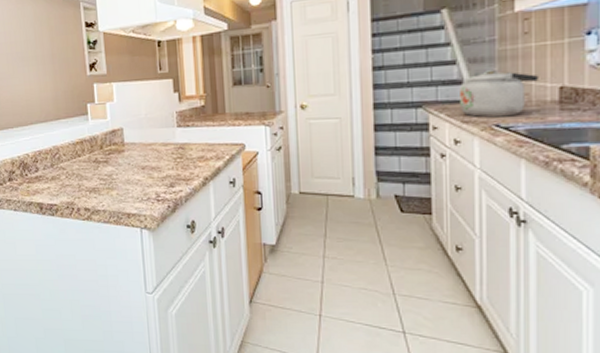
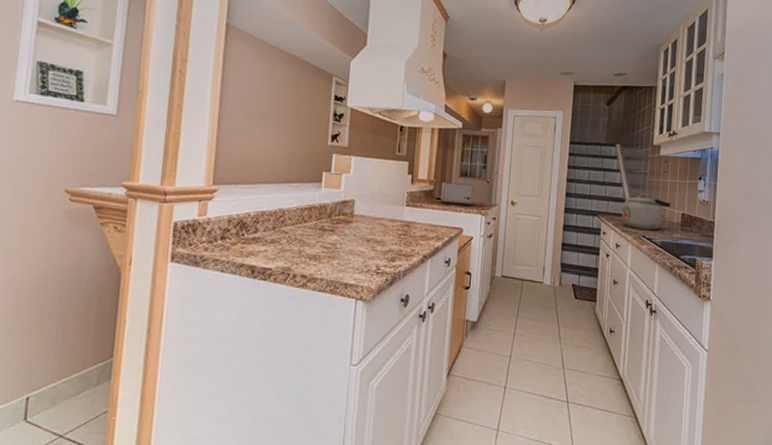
toaster: none [213,92,253,120] -> present [440,182,474,207]

